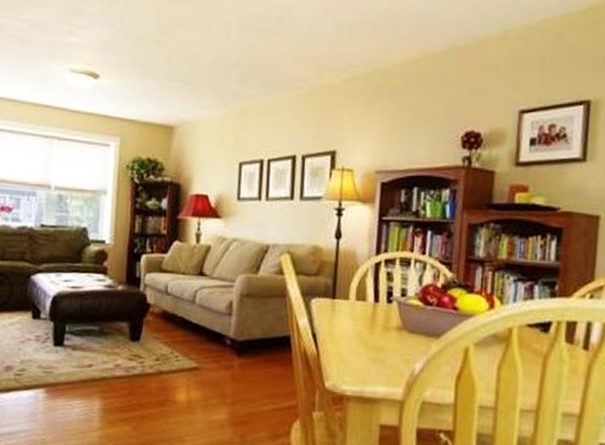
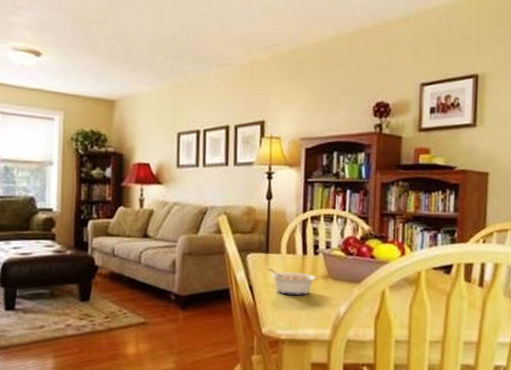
legume: none [334,315,390,348] -> present [268,268,317,295]

